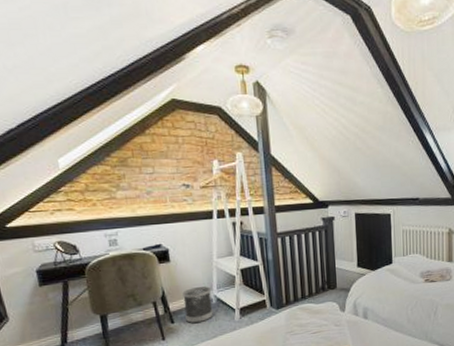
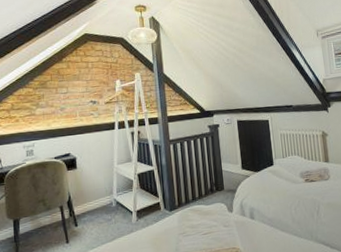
wastebasket: present [182,286,213,324] -> none [86,191,113,227]

